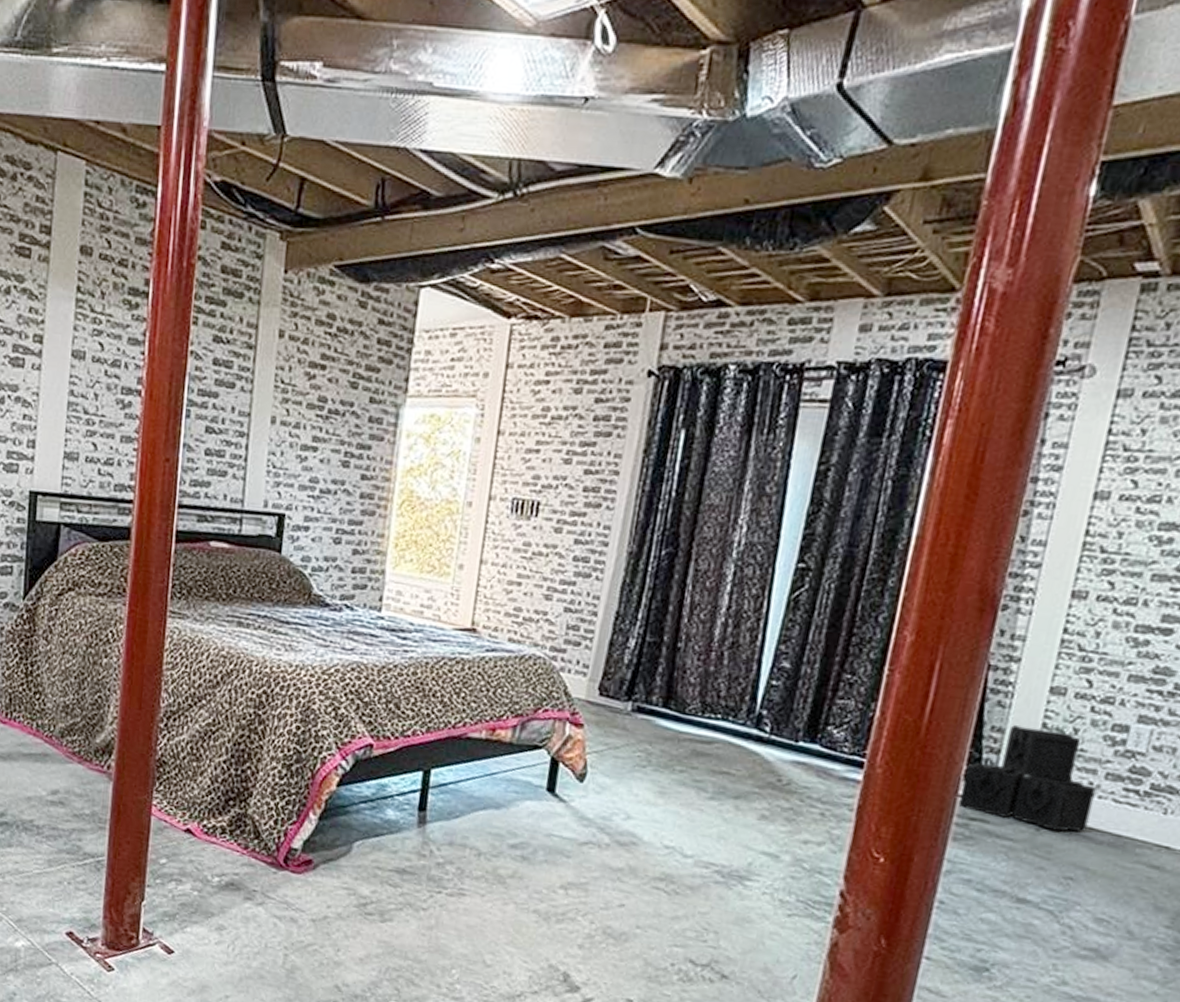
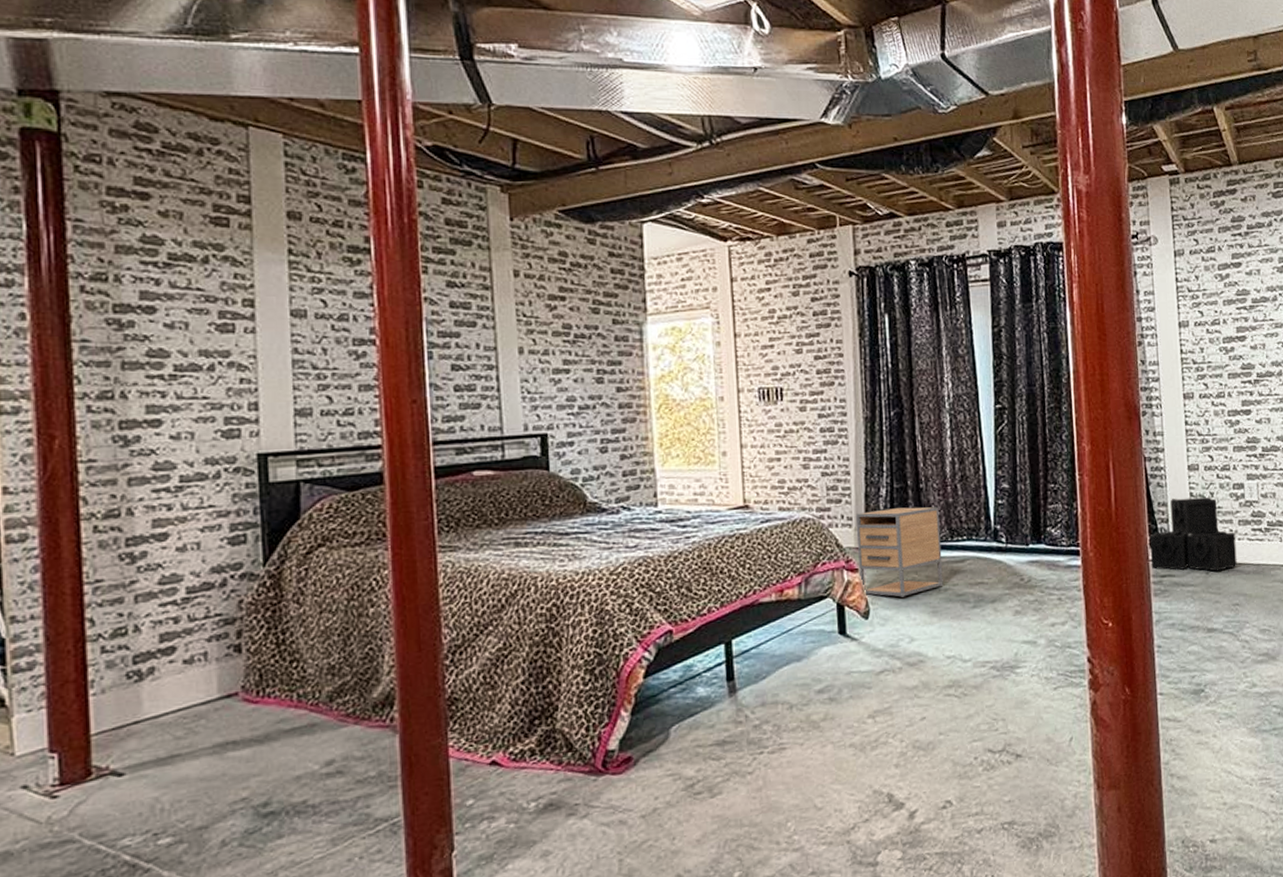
nightstand: none [584,662,695,768] -> present [855,507,944,597]

